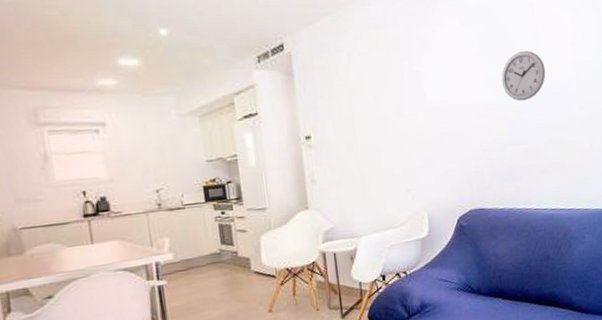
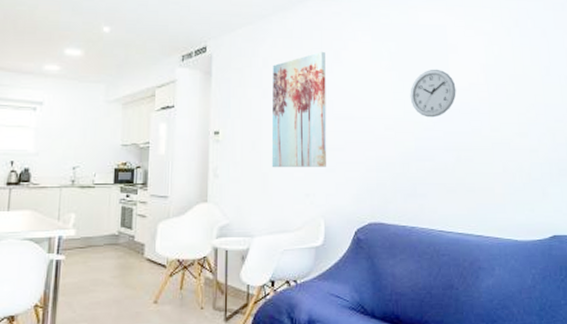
wall art: none [358,40,424,167] -> present [271,51,327,167]

